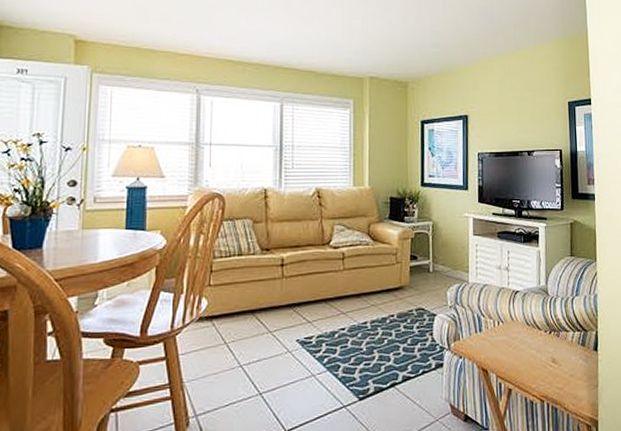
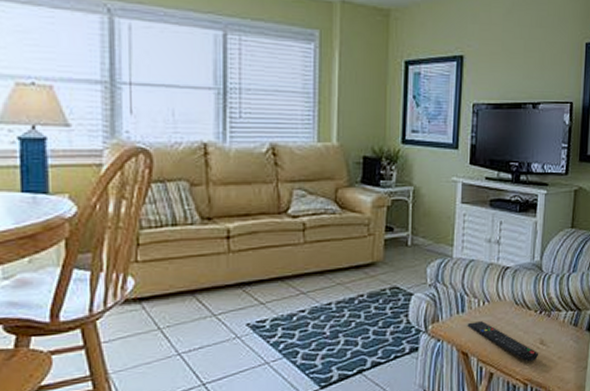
remote control: none [485,340,551,379] -> present [467,321,538,362]

